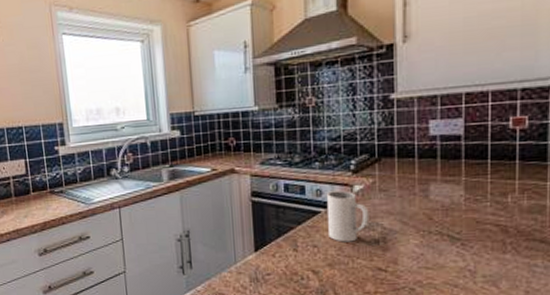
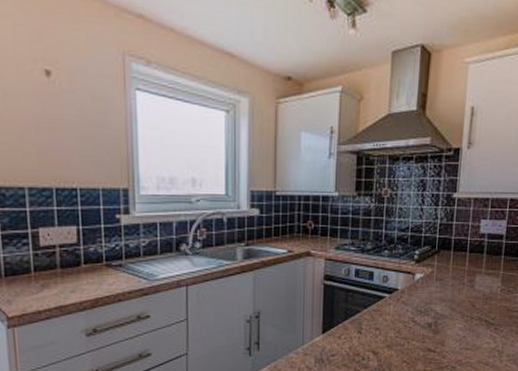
mug: present [327,190,369,242] -> none [390,278,426,326]

